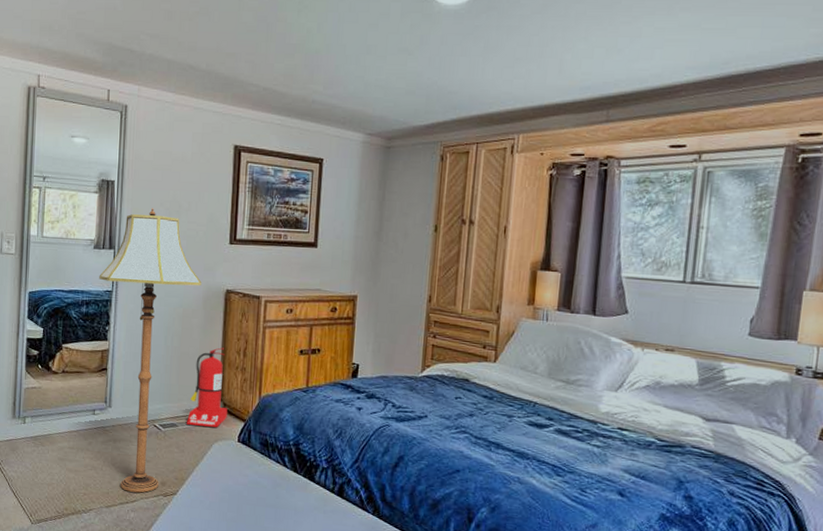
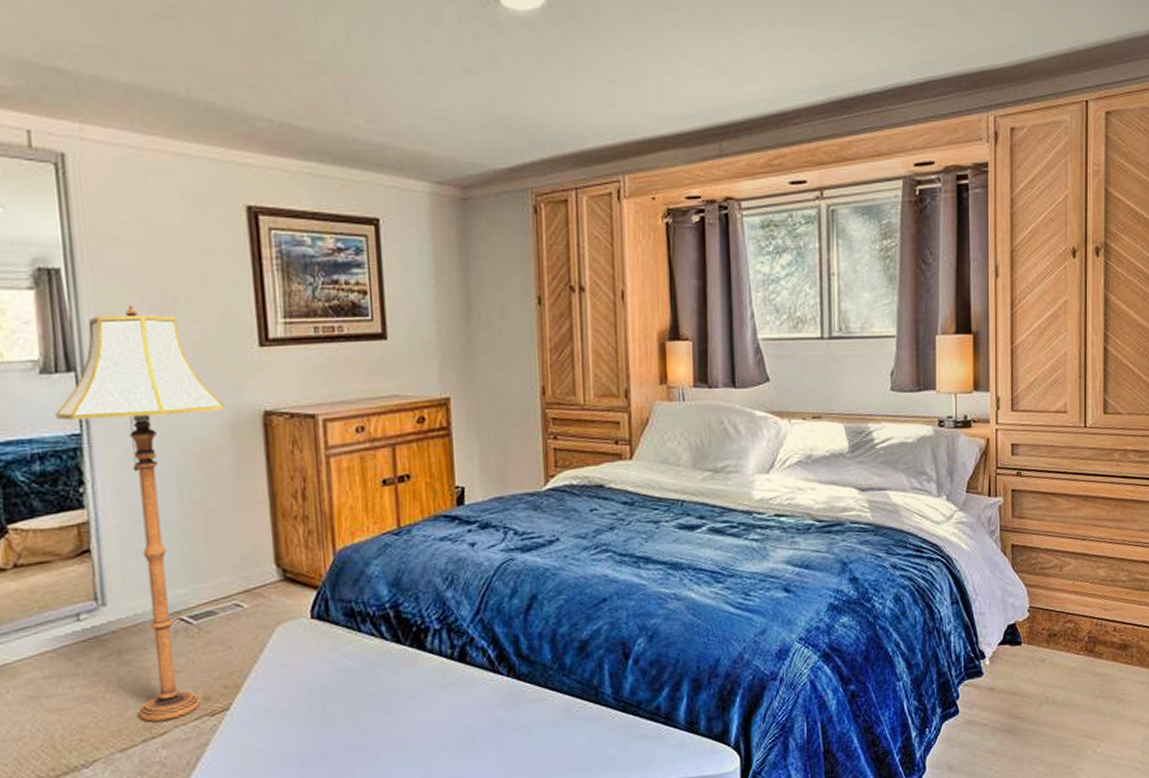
fire extinguisher: present [187,347,228,427] -> none [230,492,291,608]

